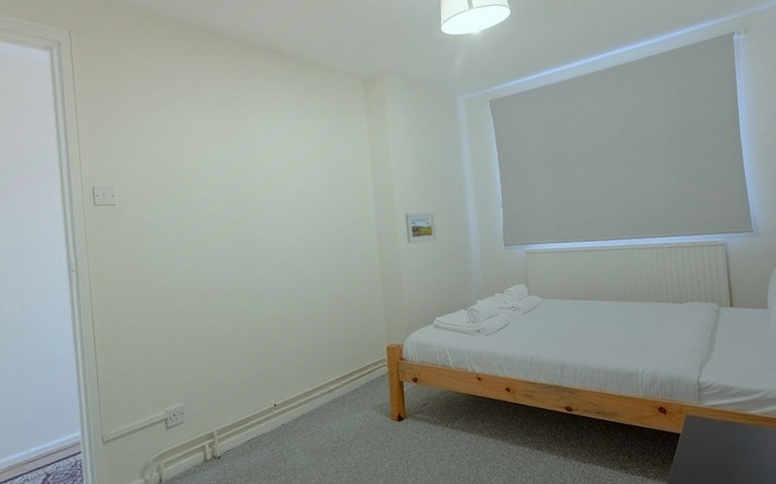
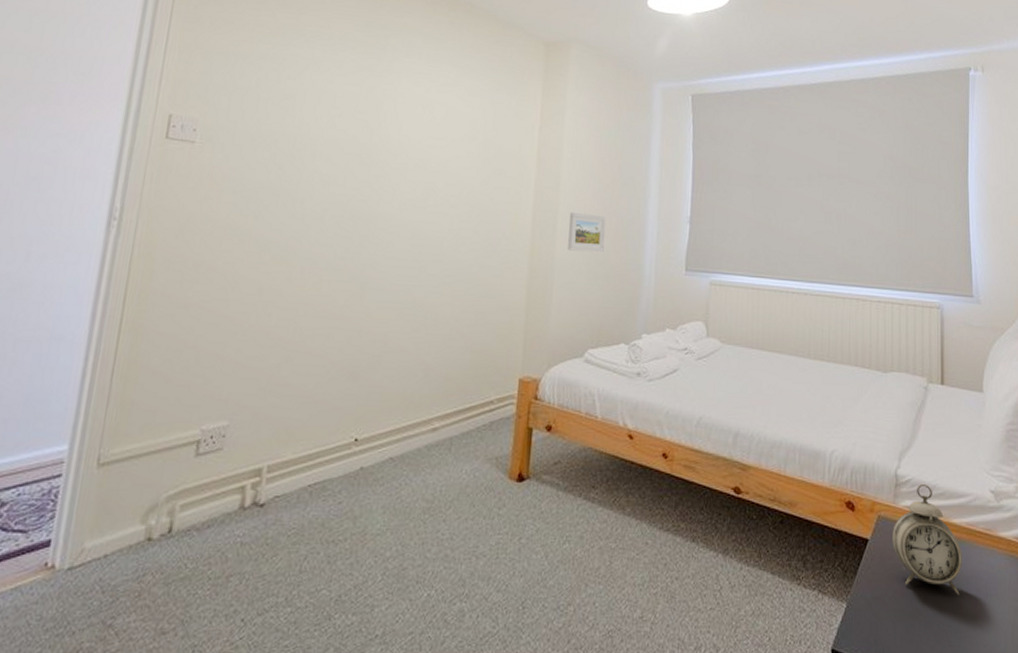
alarm clock: none [699,386,762,468] -> present [891,483,963,595]

